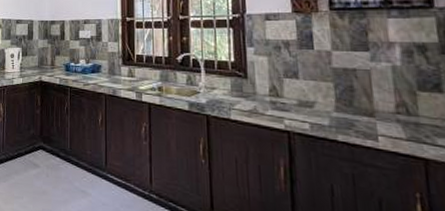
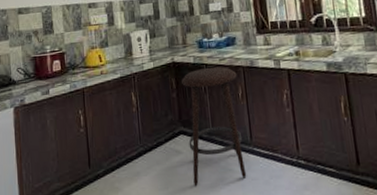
stool: none [46,90,99,202] -> present [181,66,247,187]

